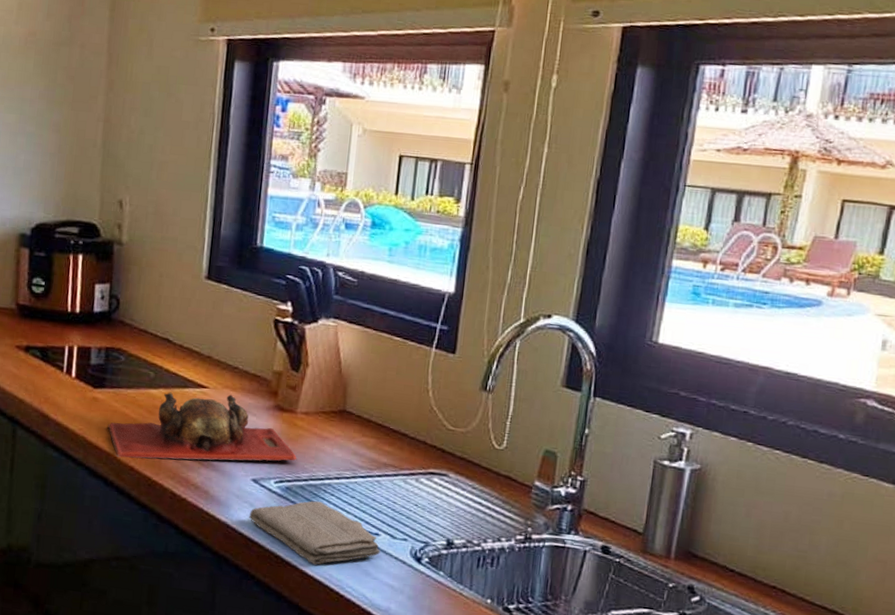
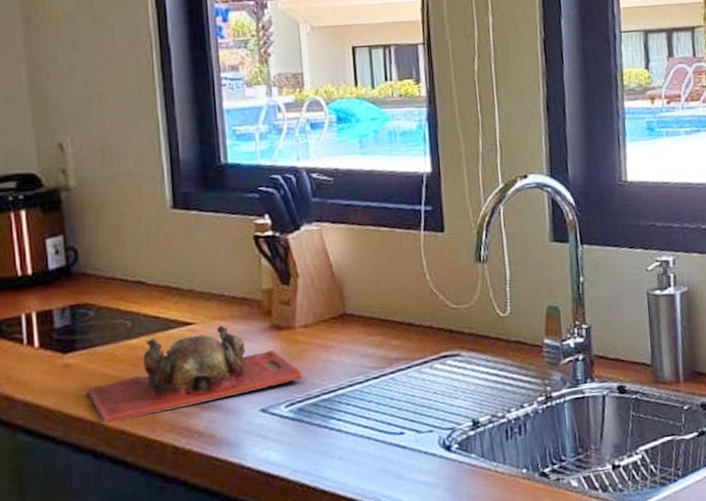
washcloth: present [249,500,380,565] -> none [264,414,409,483]

